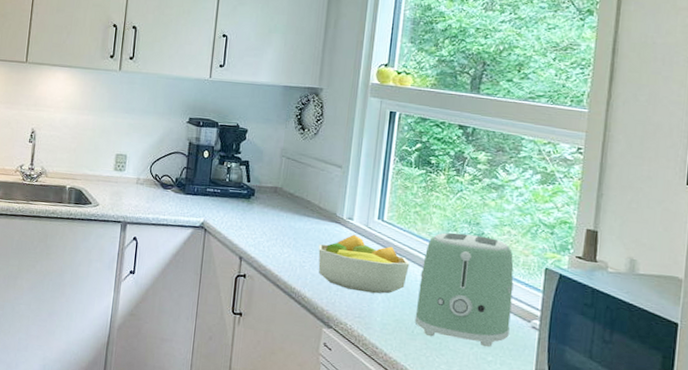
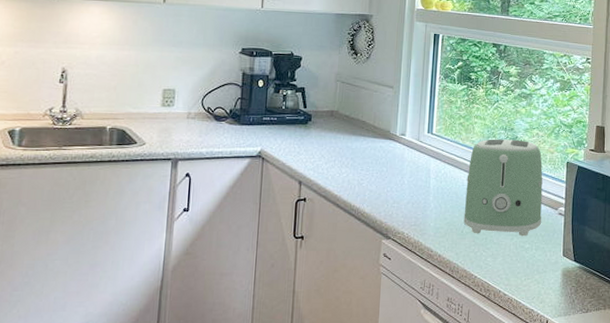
fruit bowl: present [318,234,410,294] -> none [375,148,457,202]

